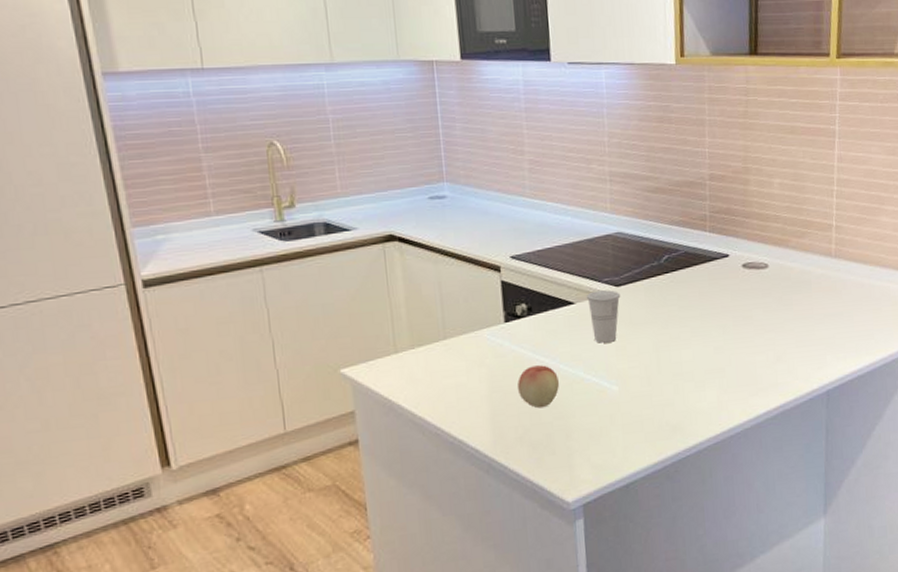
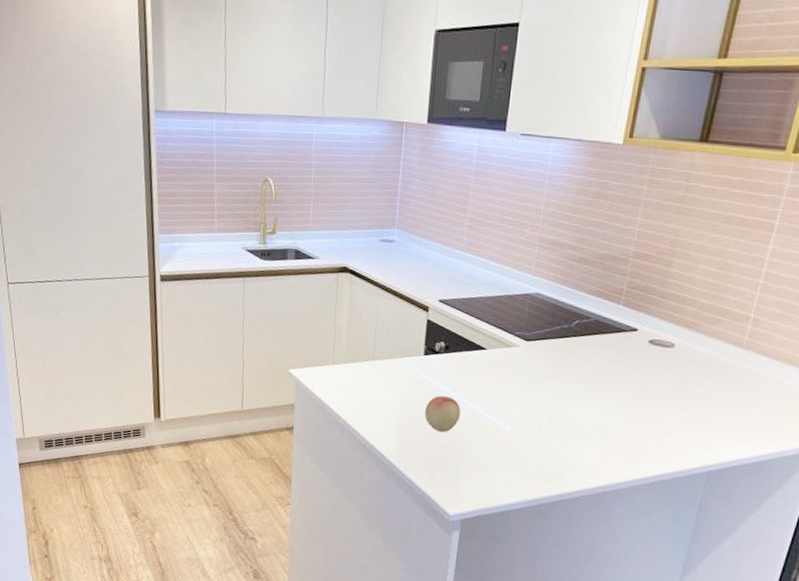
cup: present [586,290,621,343] -> none [497,341,529,389]

